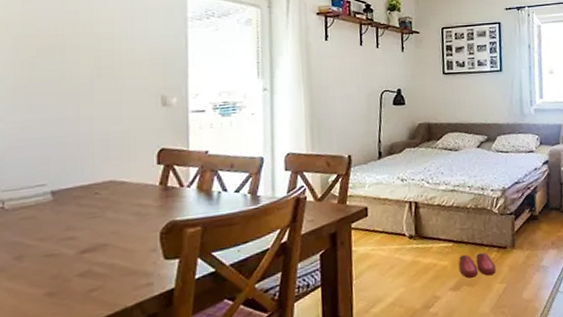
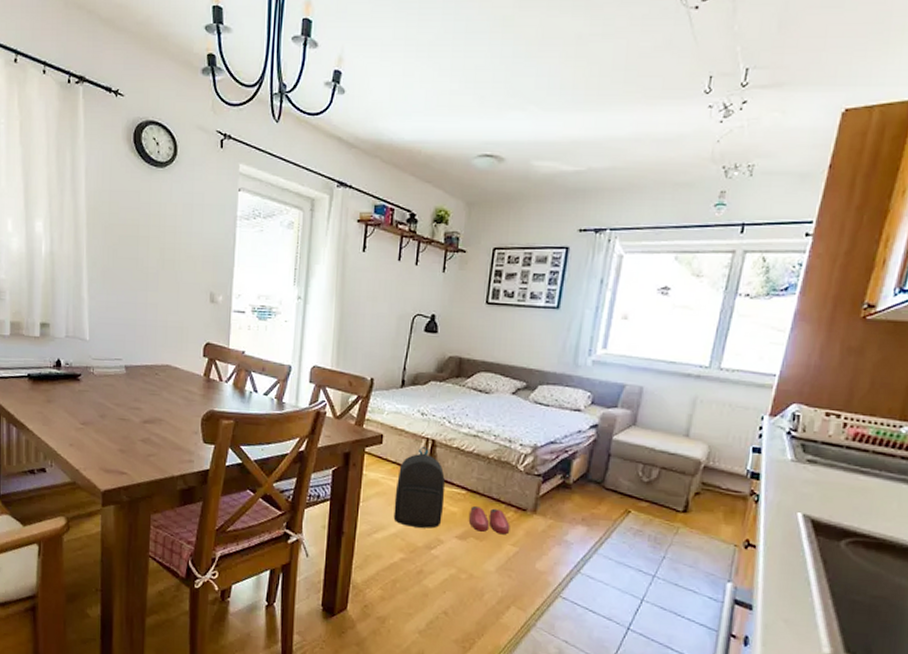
backpack: none [386,211,435,292] -> present [393,447,446,529]

